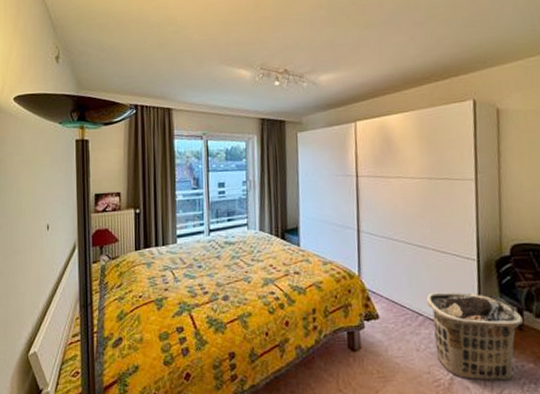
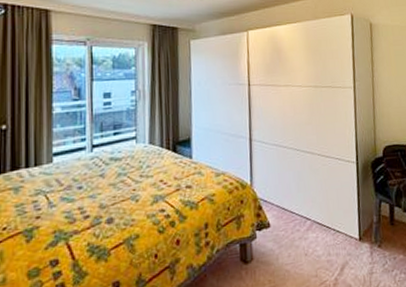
clothes hamper: present [426,292,523,381] -> none [313,193,394,278]

